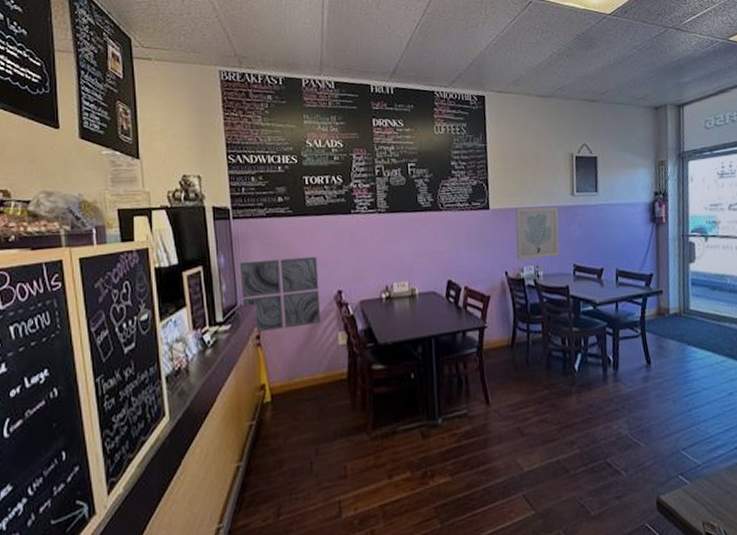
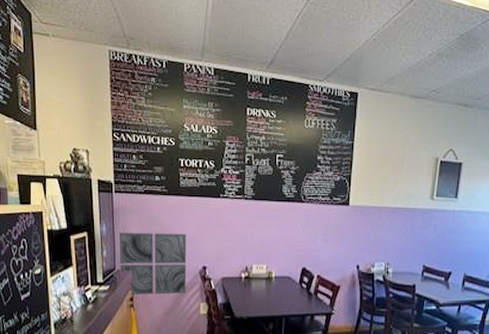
wall art: present [515,207,560,260] -> none [370,207,416,256]

